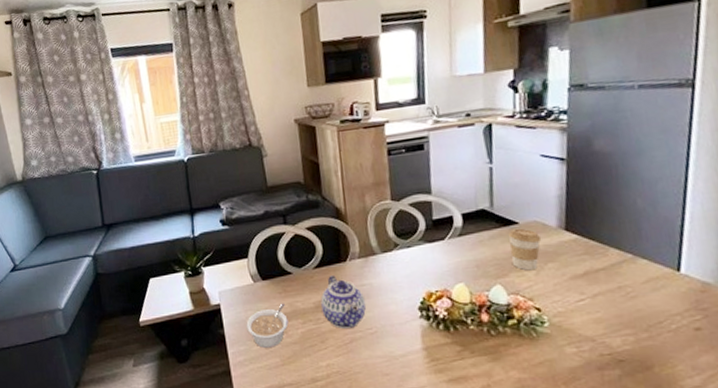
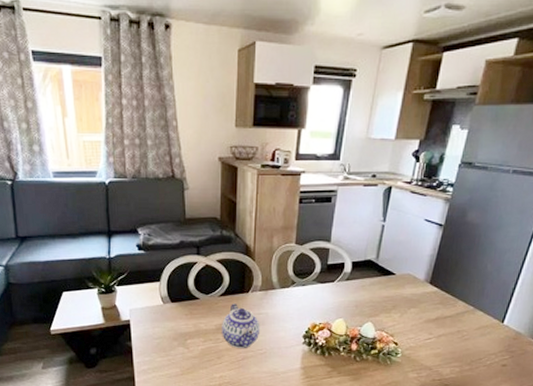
legume: present [246,303,289,348] -> none [153,323,191,360]
coffee cup: present [509,228,542,271] -> none [383,278,411,313]

